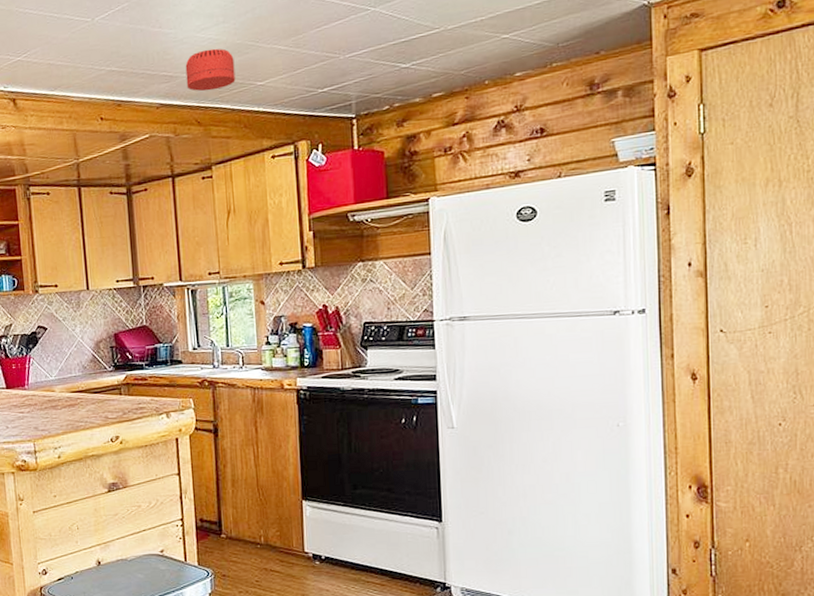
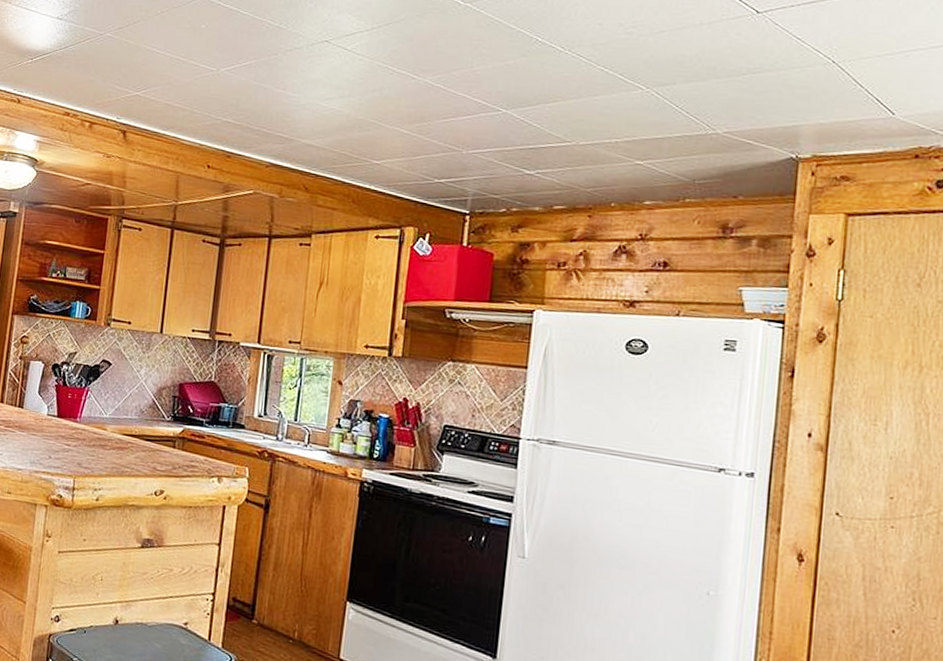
smoke detector: present [185,48,236,92] -> none [300,119,354,160]

